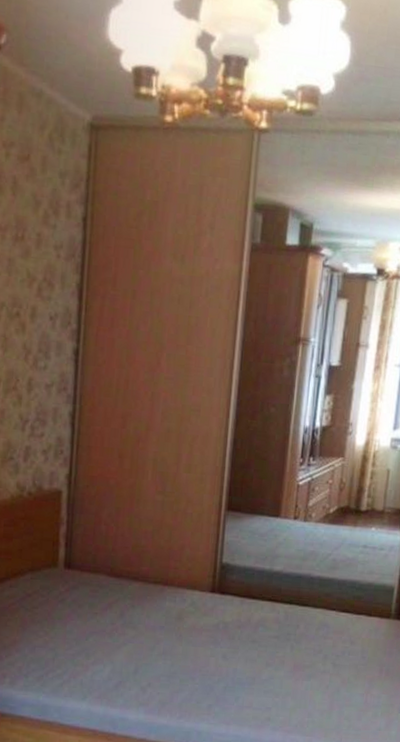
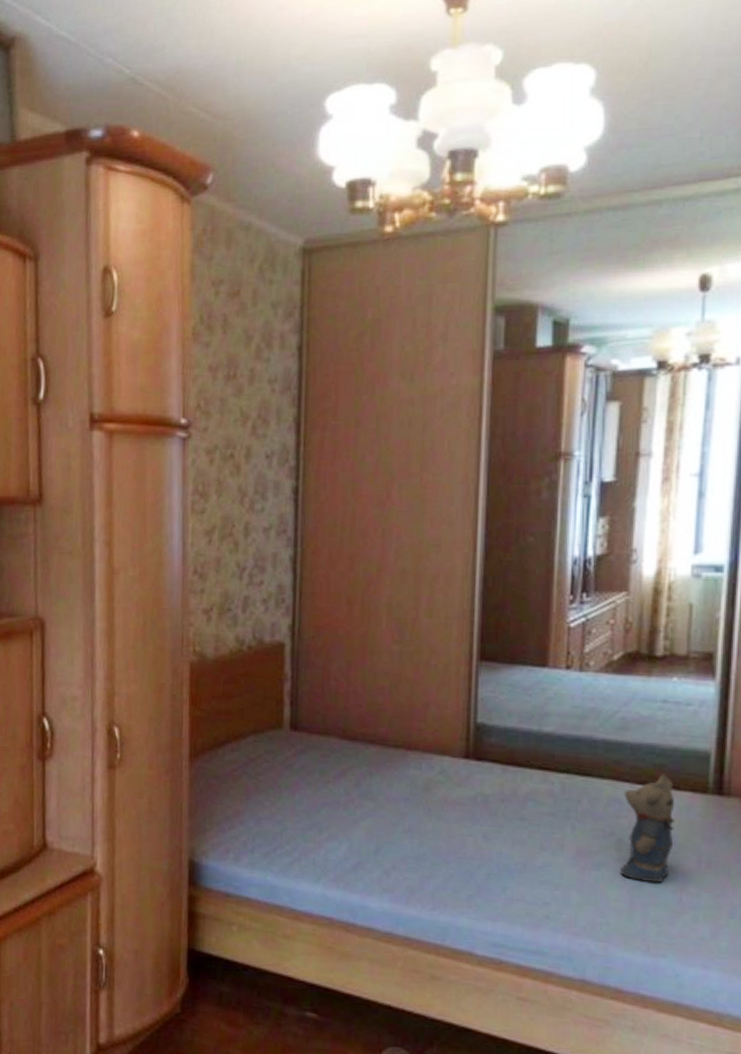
teddy bear: none [324,604,367,689] -> present [620,774,675,883]

